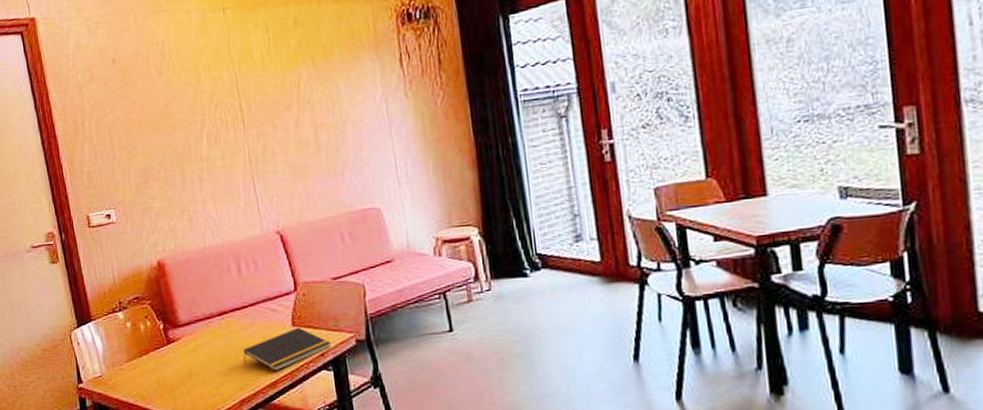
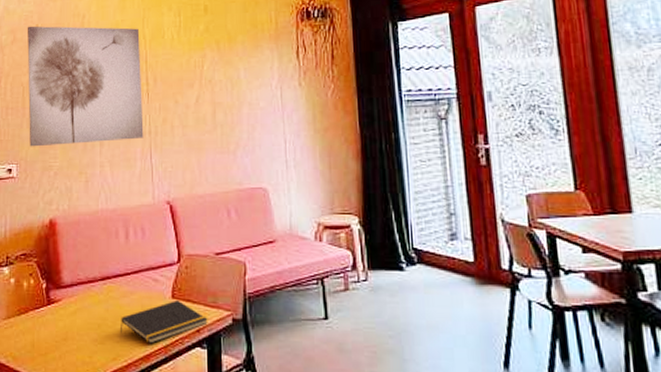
wall art: none [103,51,245,190] -> present [27,26,144,147]

